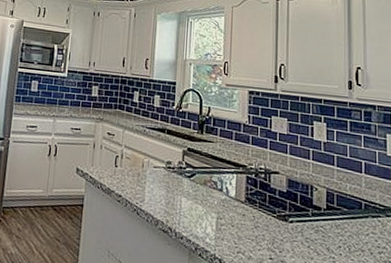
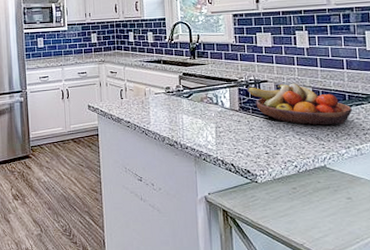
fruit bowl: none [255,176,367,238] -> present [247,83,352,125]

